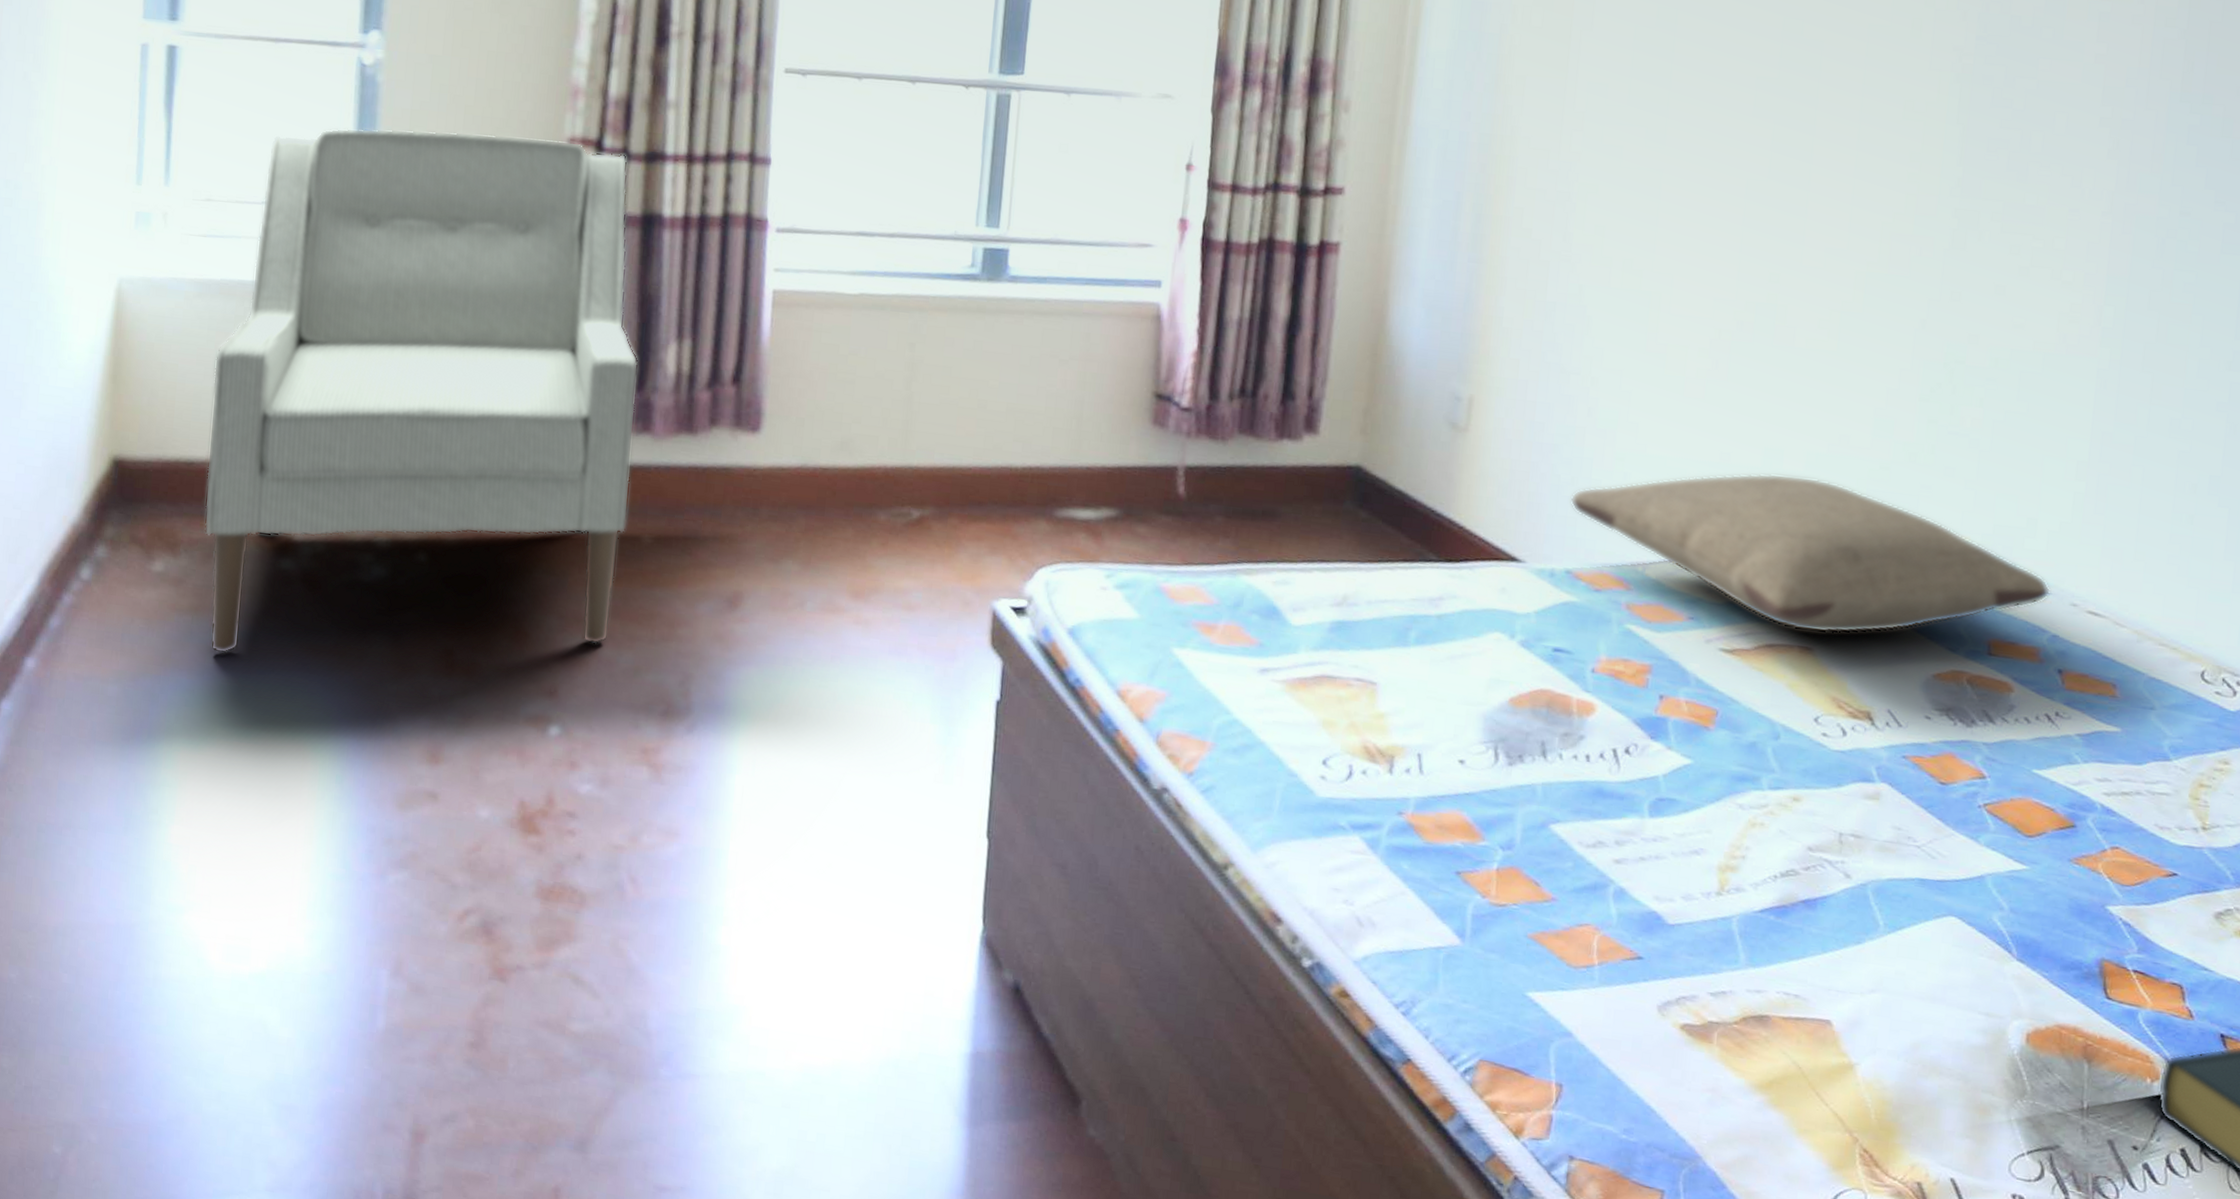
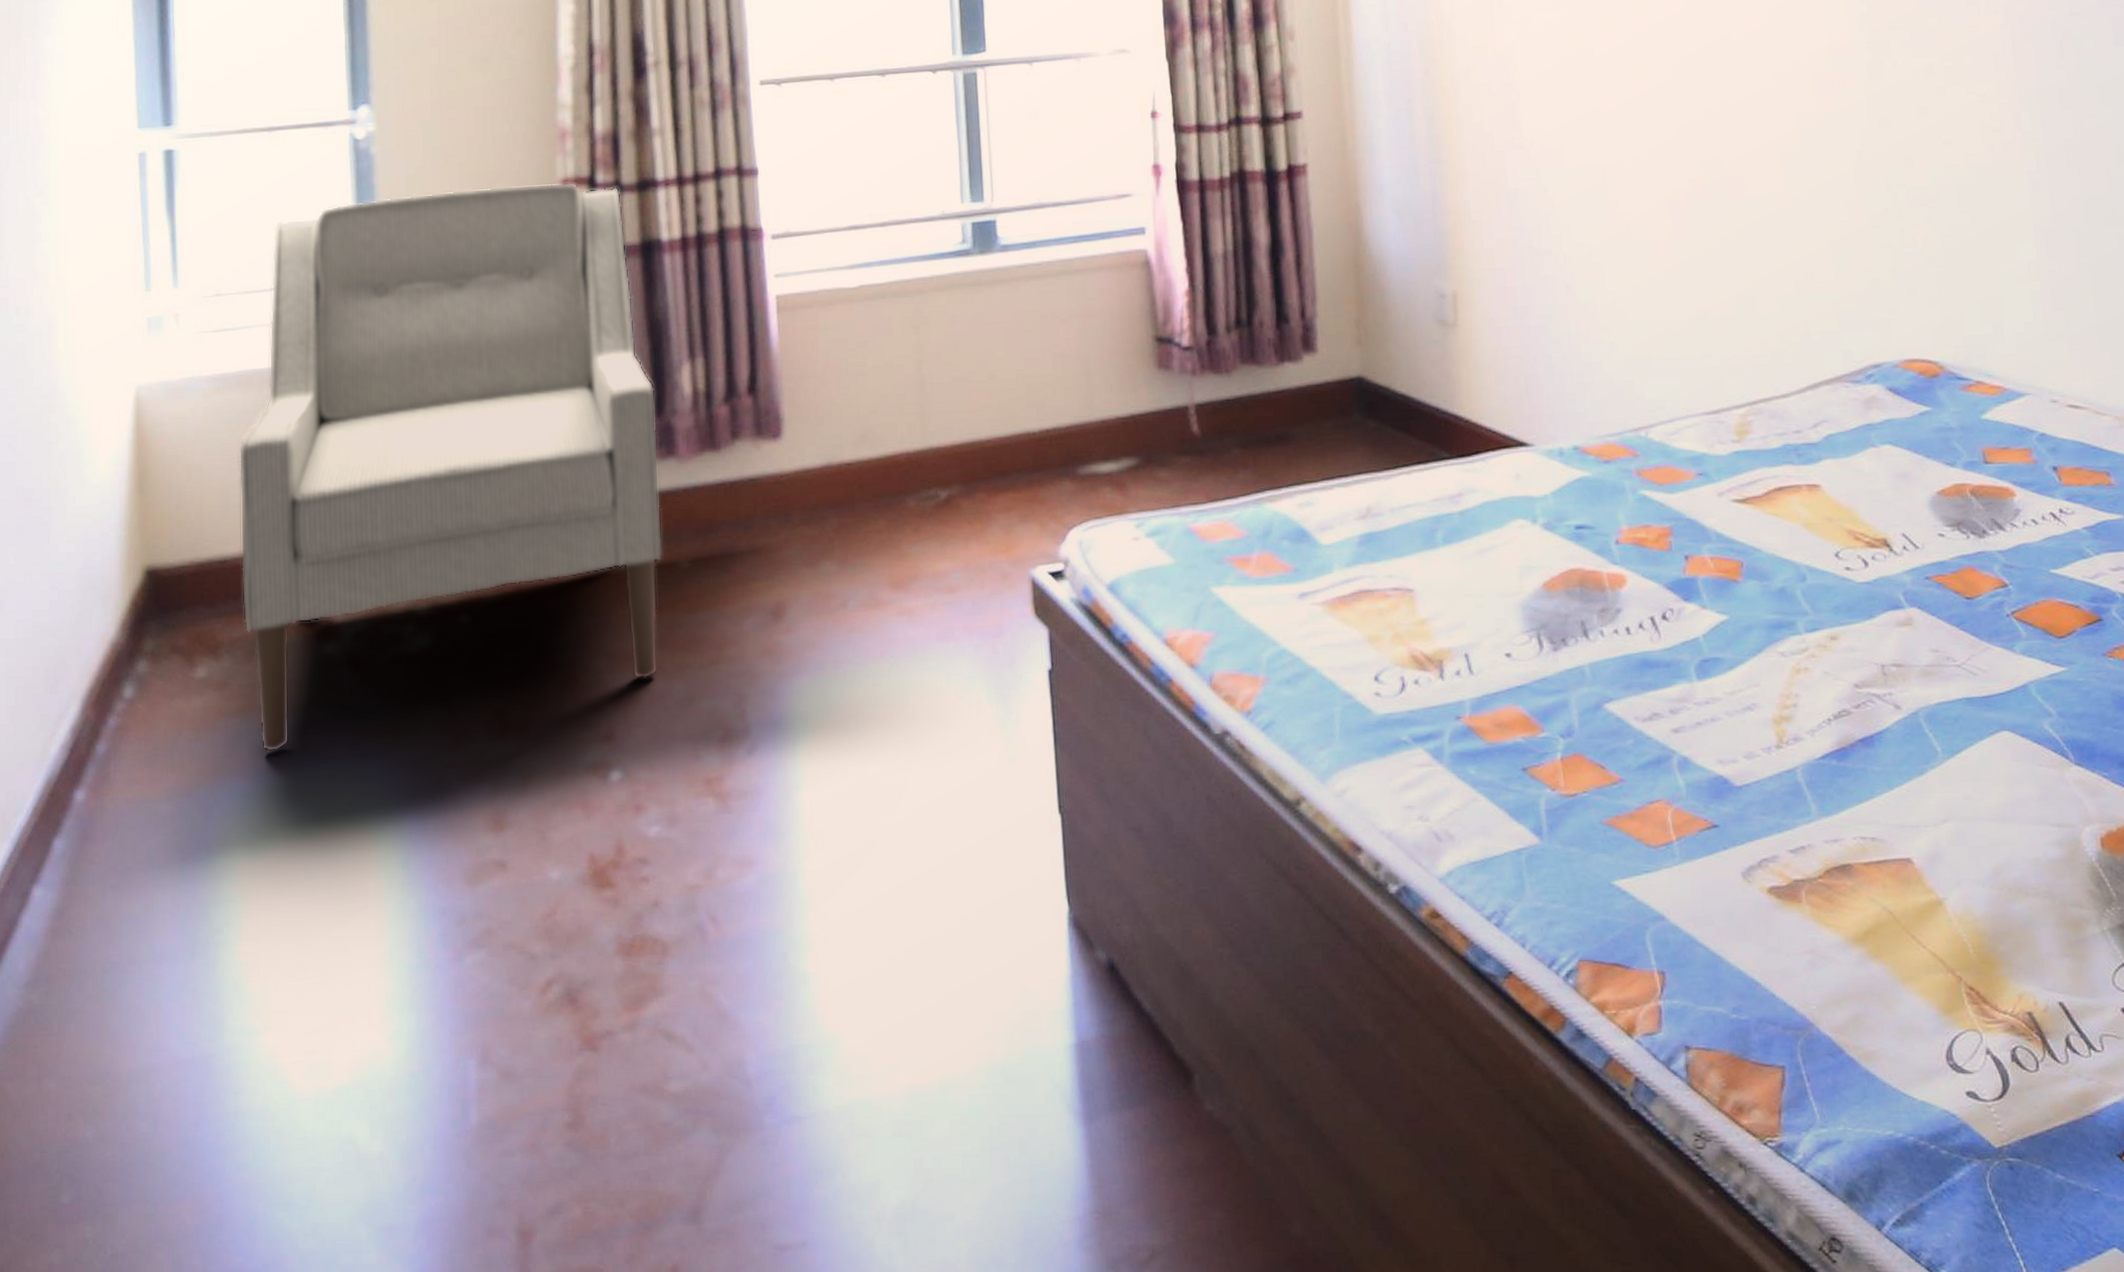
pillow: present [1570,473,2050,634] -> none [1565,318,2030,469]

